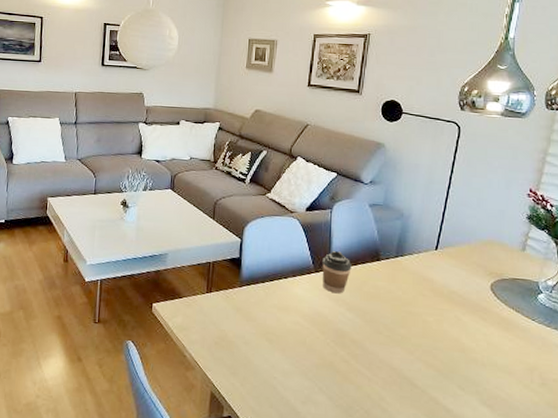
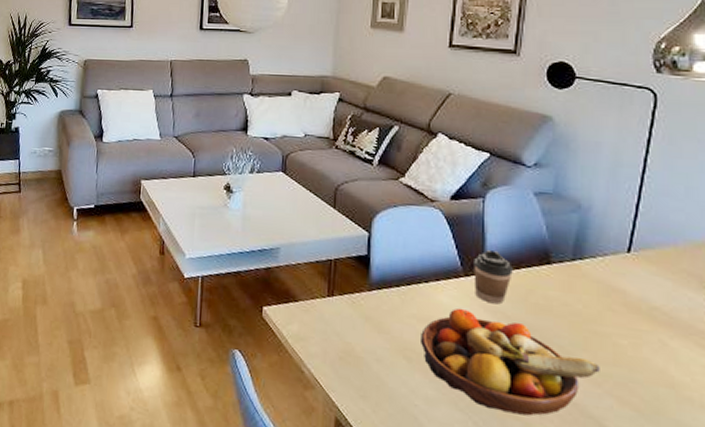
fruit bowl: none [280,298,413,380] -> present [421,308,600,416]

